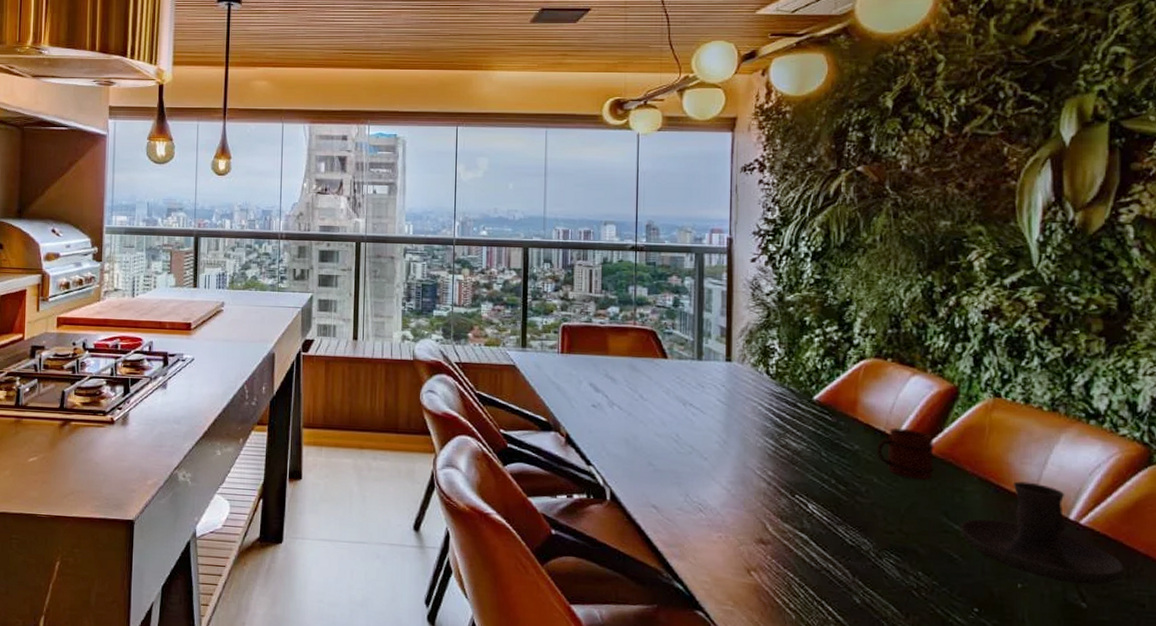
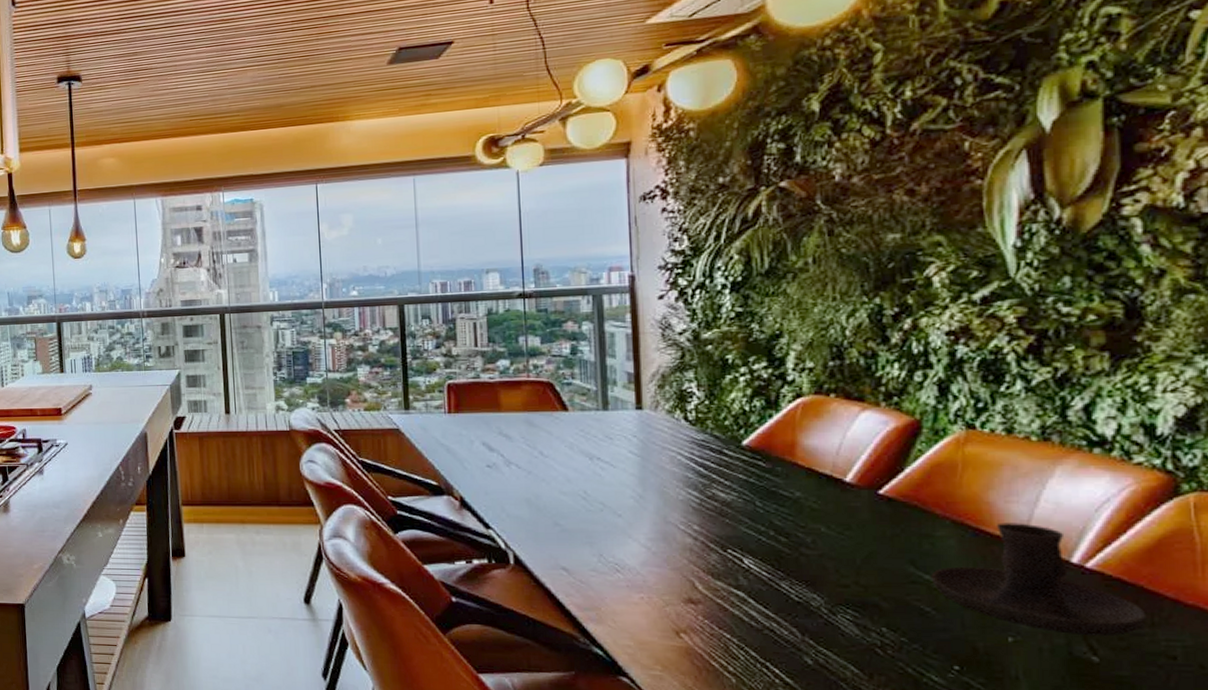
mug: present [876,428,934,480] -> none [822,470,895,526]

